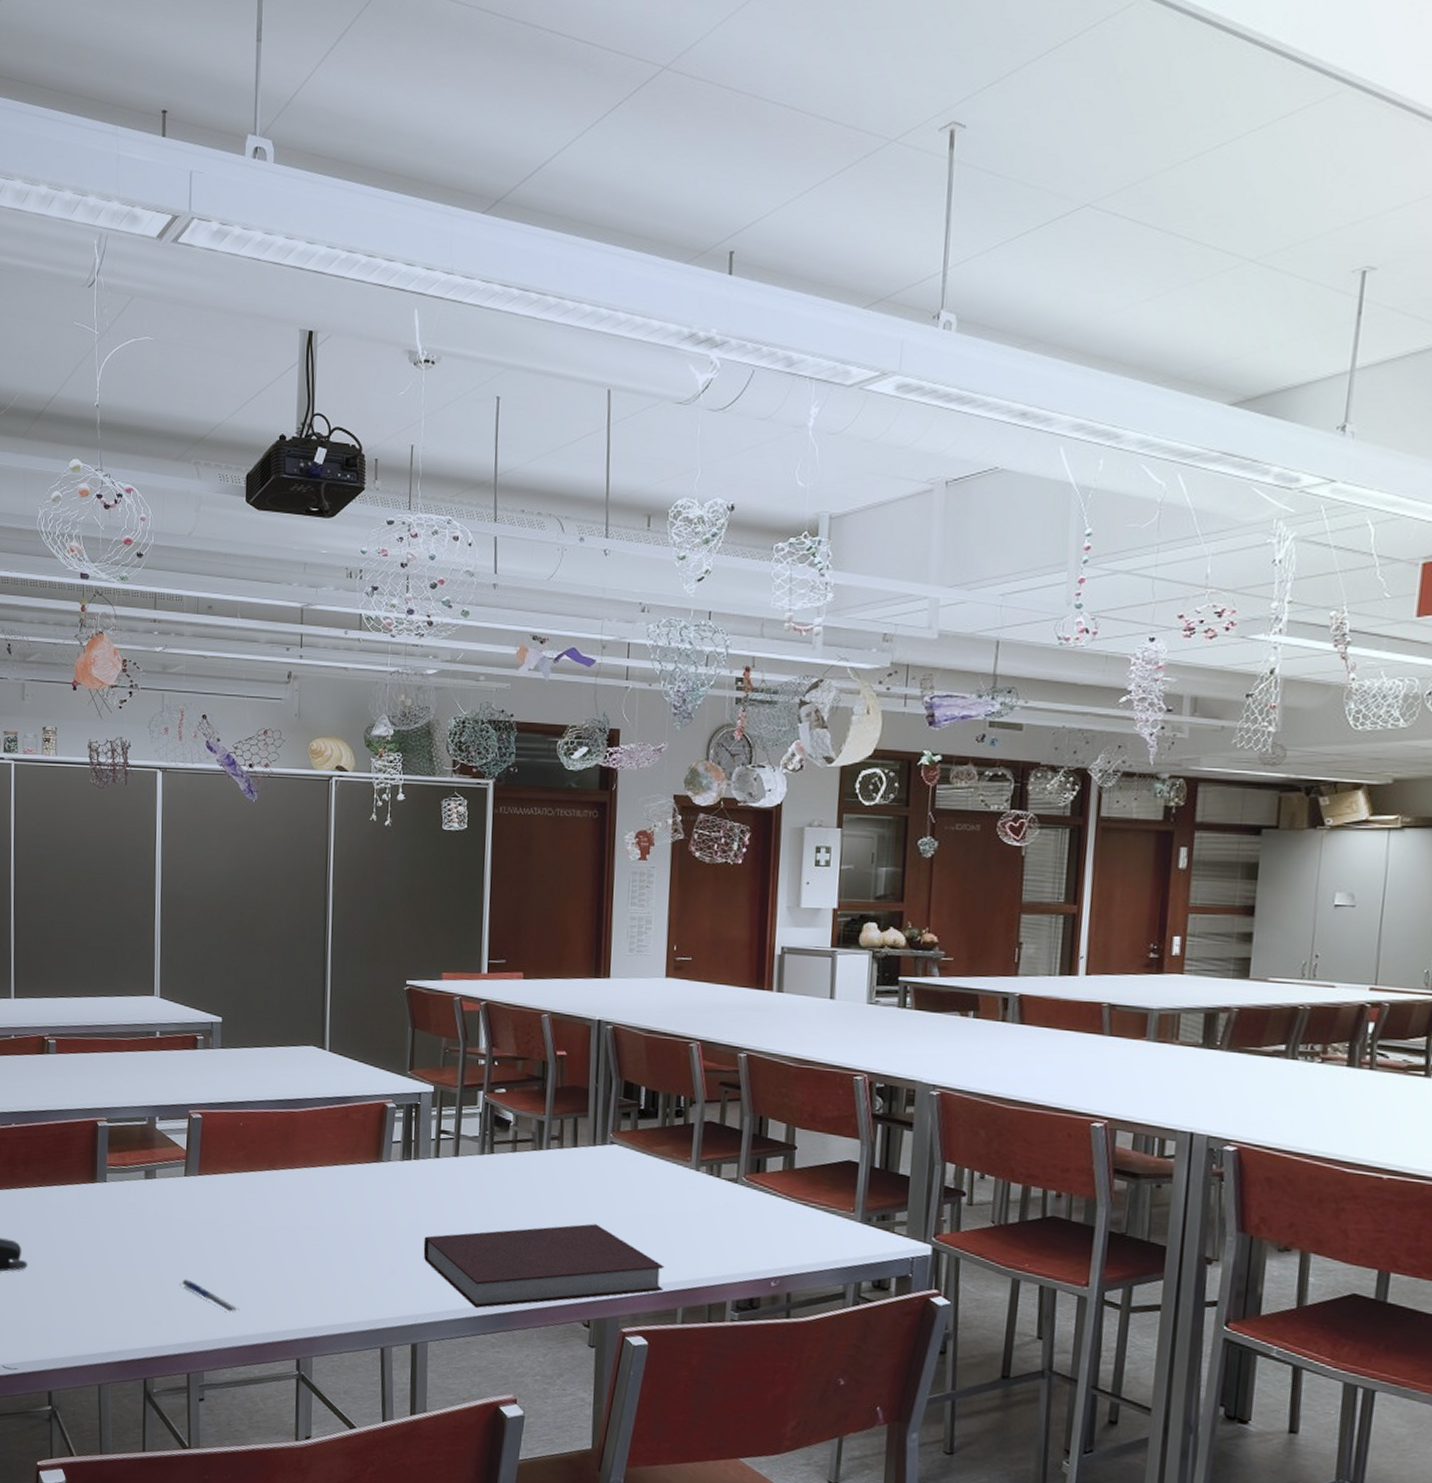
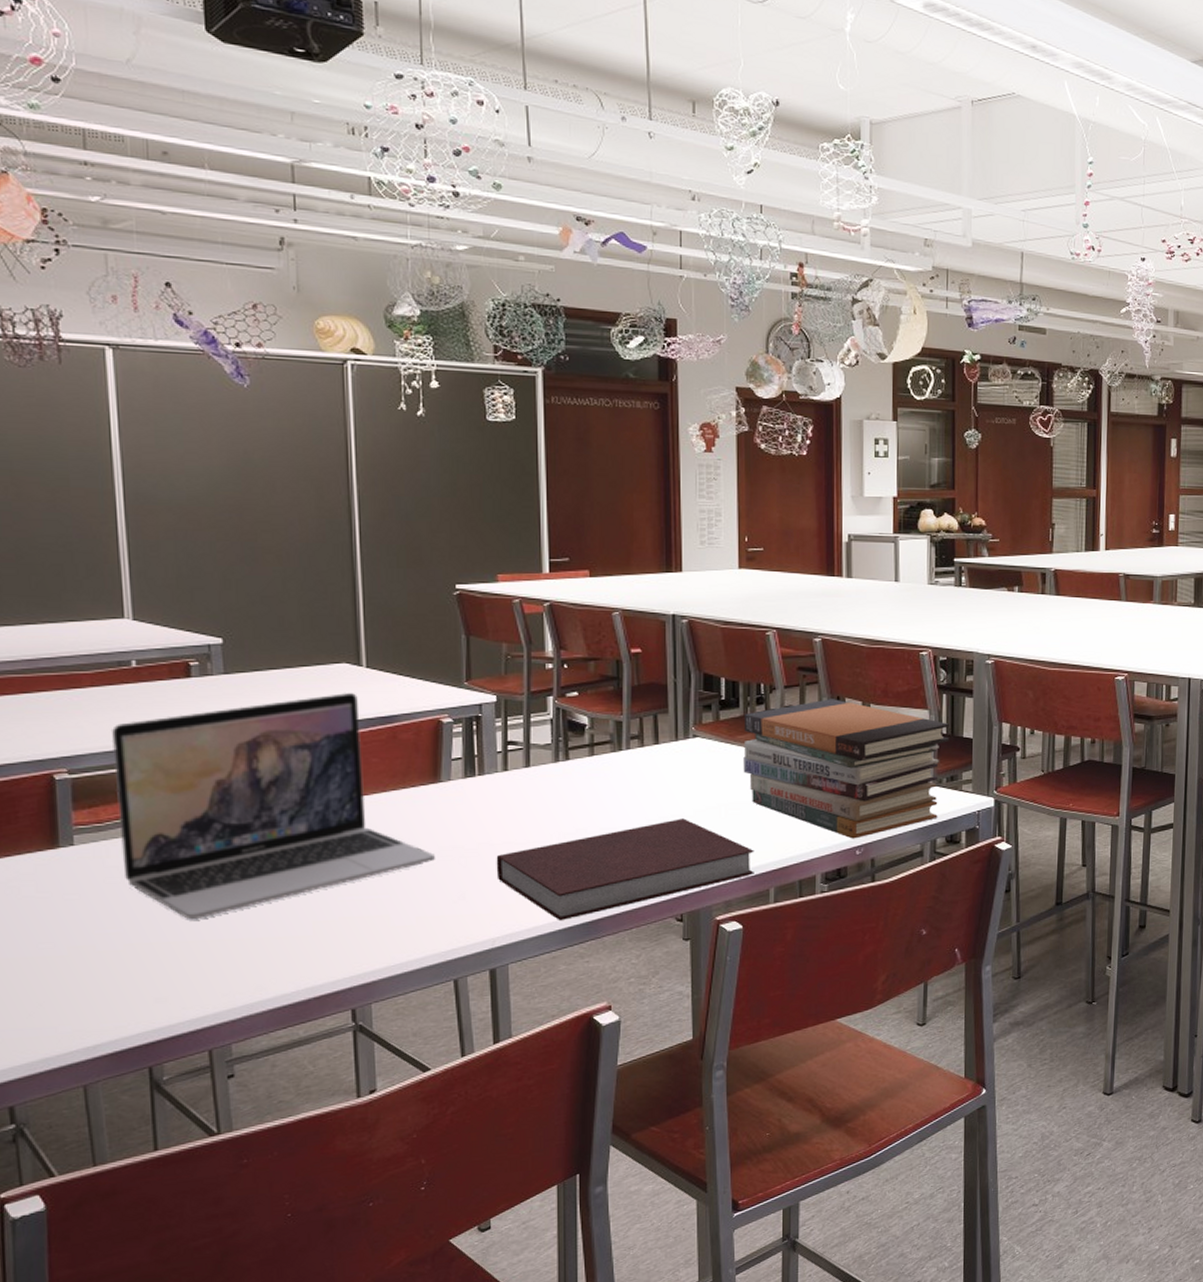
laptop: none [138,1073,373,1258] -> present [112,693,435,920]
pen: present [179,1279,239,1313] -> none [189,943,273,974]
book stack: none [658,1118,883,1269] -> present [743,699,950,839]

